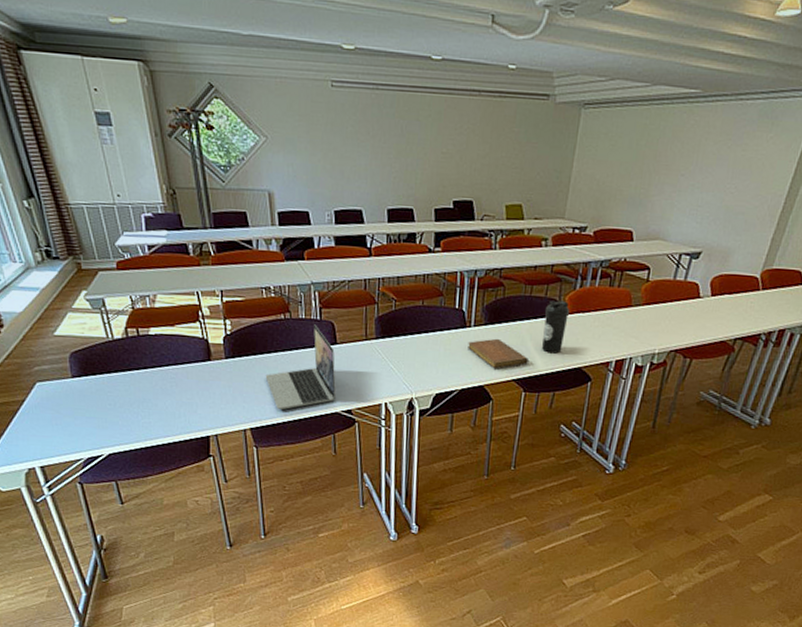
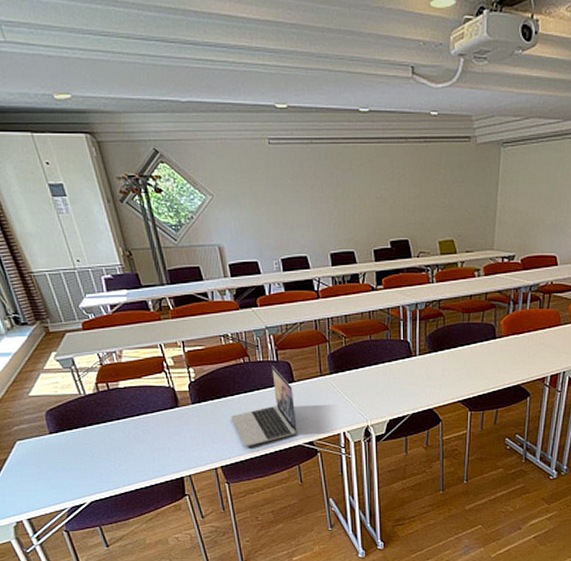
notebook: present [468,338,528,369] -> none [415,364,471,393]
water bottle: present [542,300,570,354] -> none [483,325,506,374]

